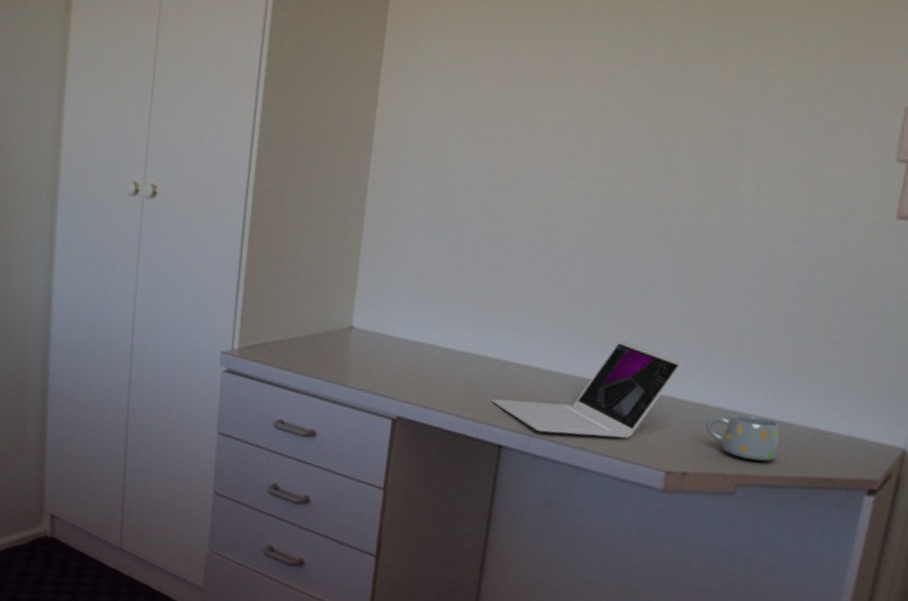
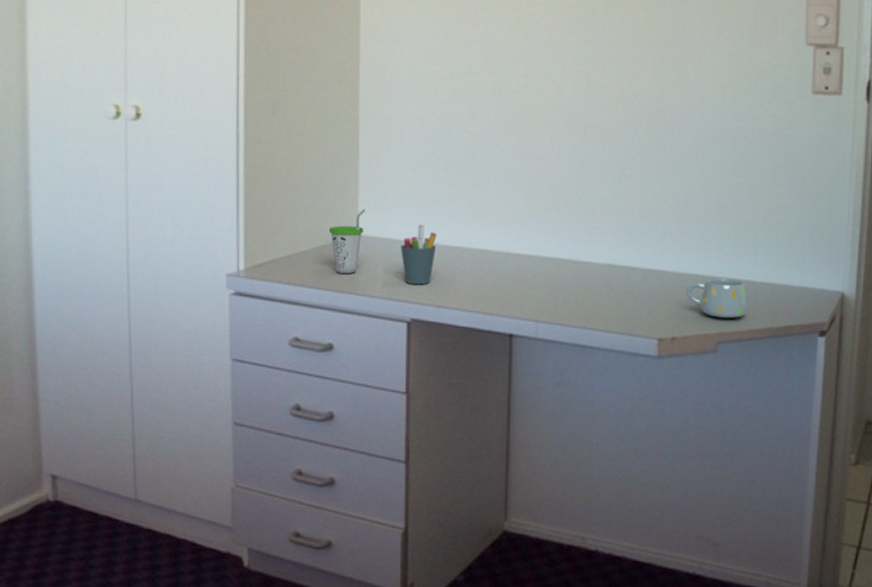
cup: none [324,301,363,365] -> present [330,209,366,273]
pen holder: none [393,322,433,384] -> present [401,224,437,285]
laptop: present [491,339,684,438] -> none [498,221,661,316]

